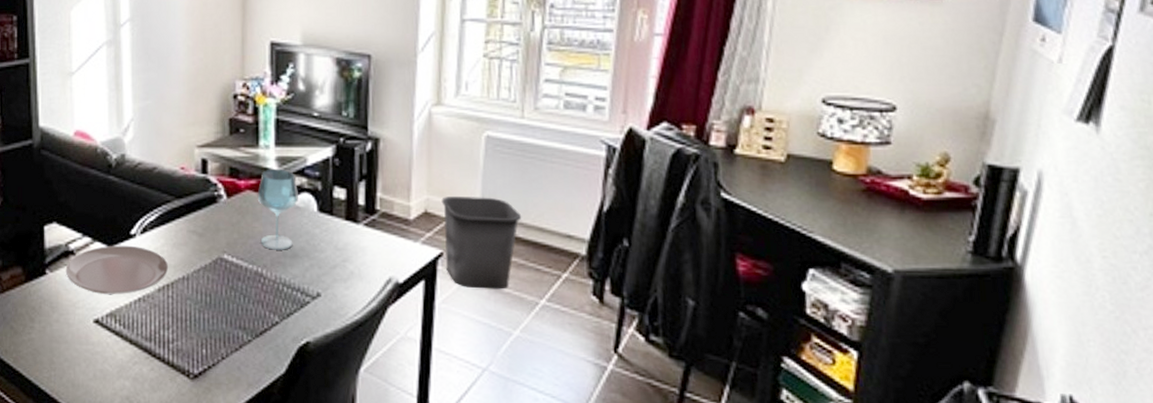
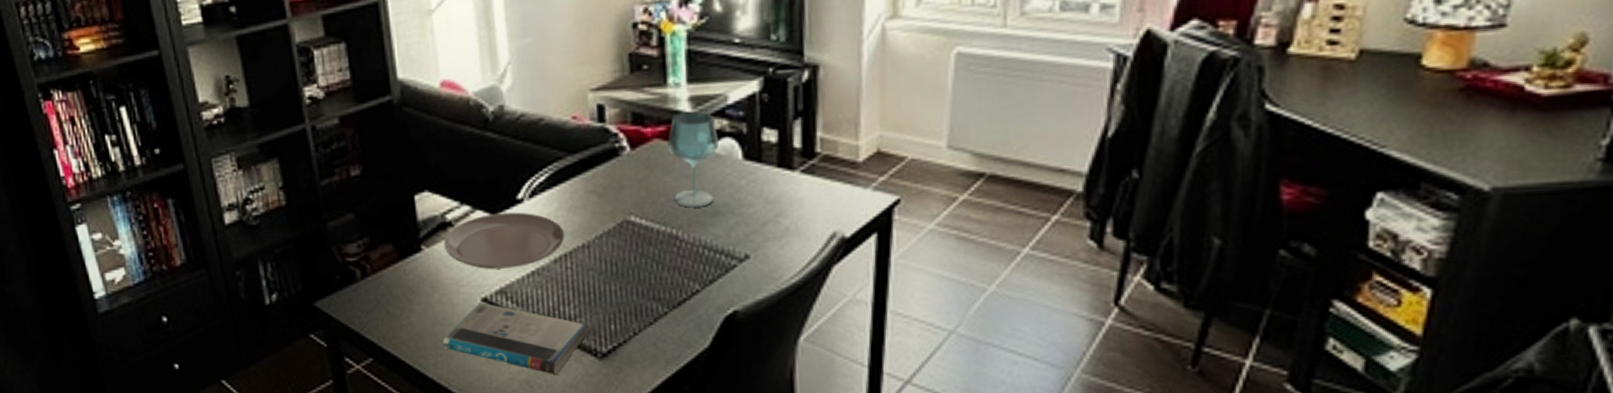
book: none [57,324,181,392] -> present [442,303,586,374]
waste bin: present [441,197,522,290] -> none [898,128,1002,239]

